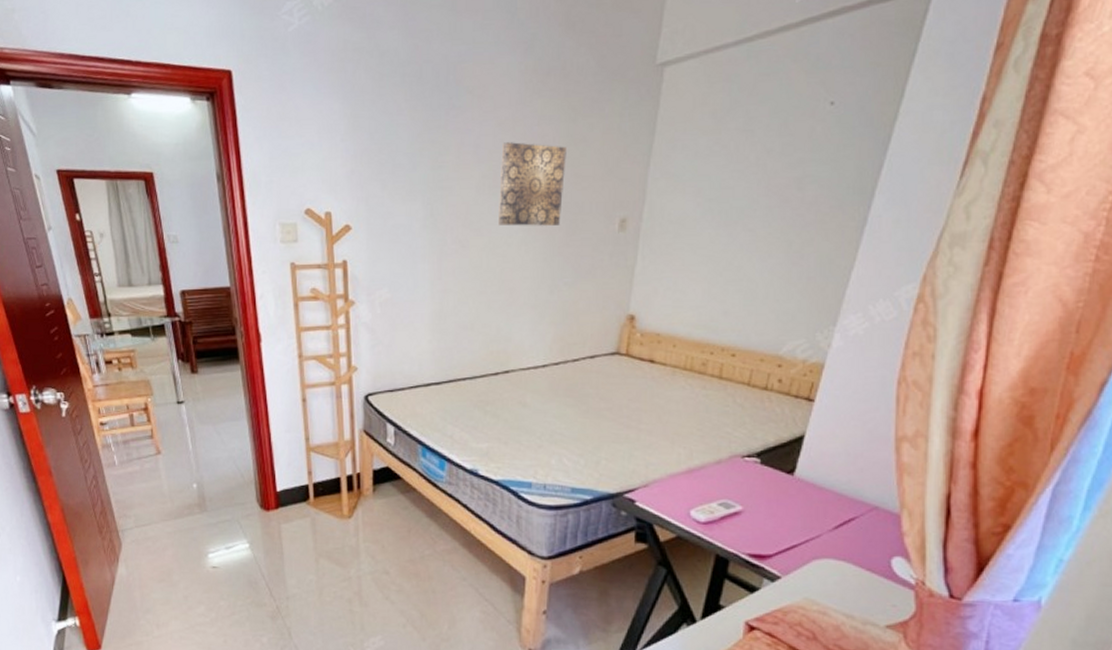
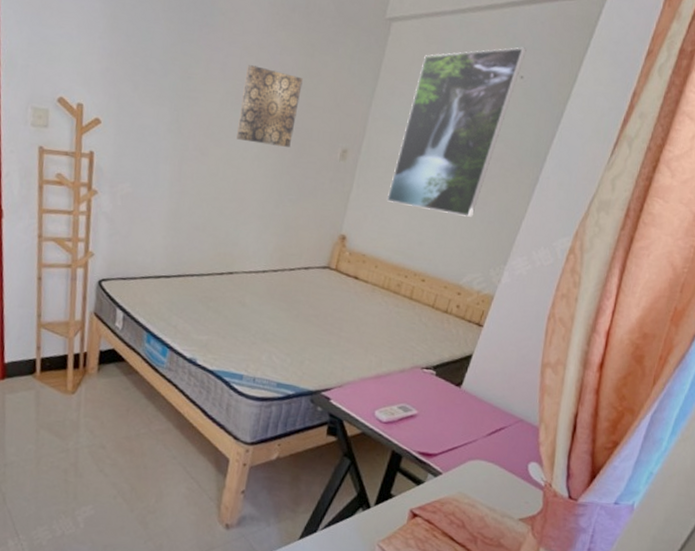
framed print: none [680,68,835,275] -> present [387,47,527,217]

